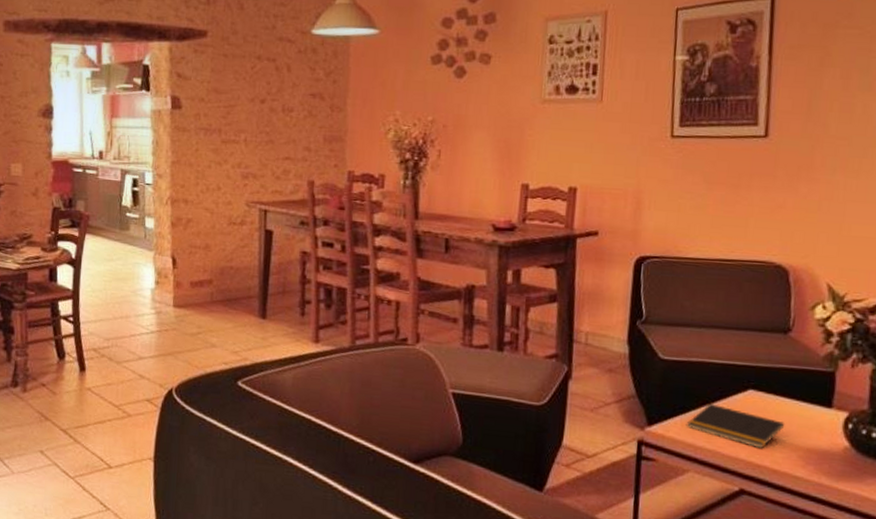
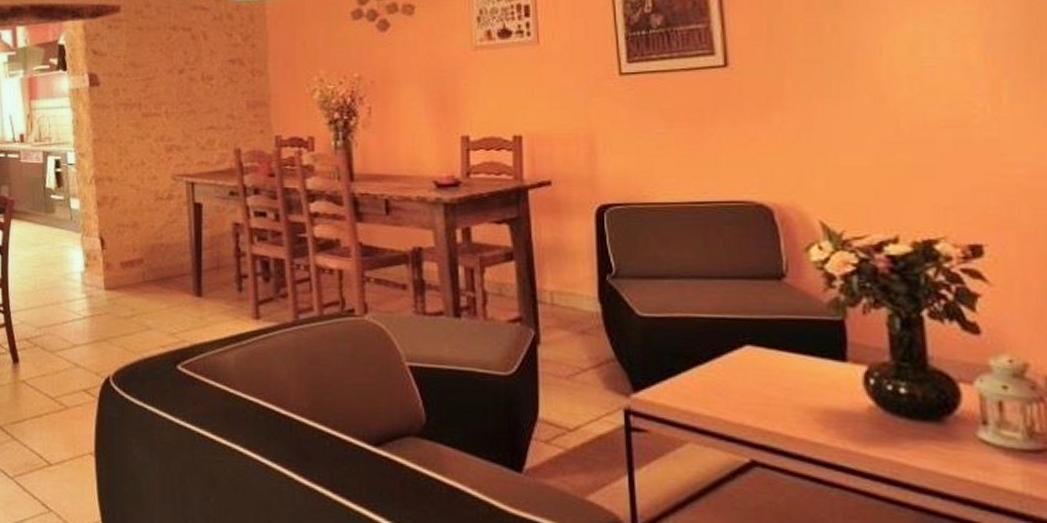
notepad: present [687,404,785,449] -> none [679,364,794,413]

